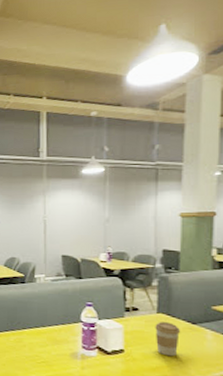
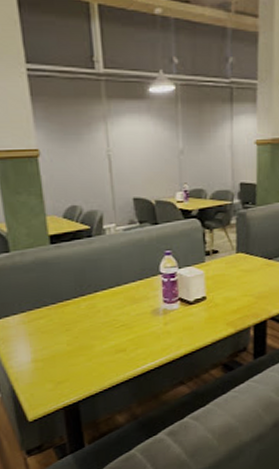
coffee cup: present [155,322,180,357] -> none [235,261,258,296]

